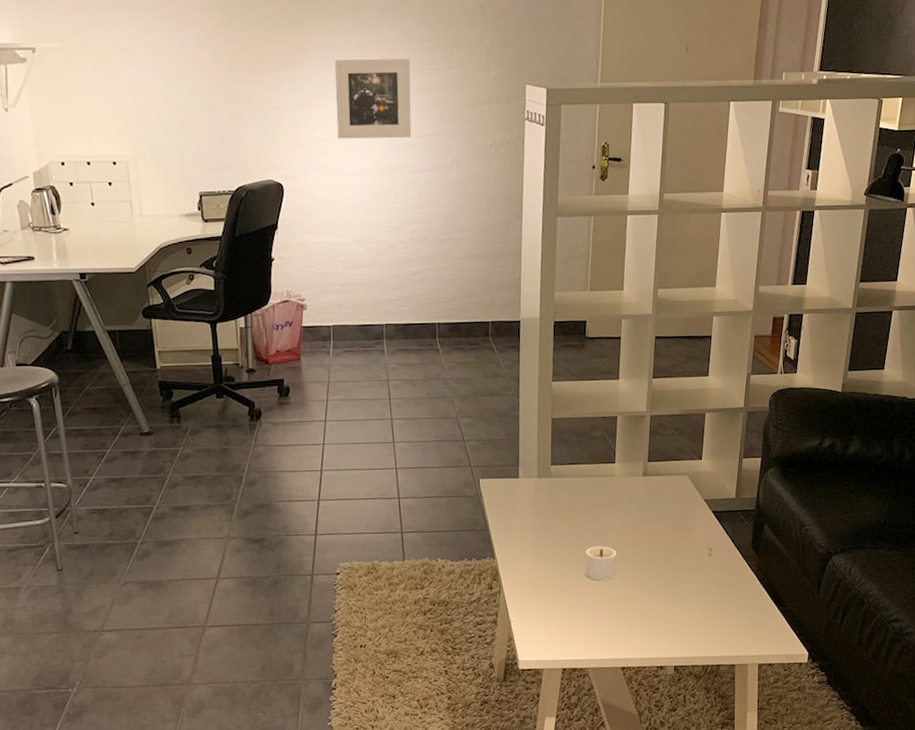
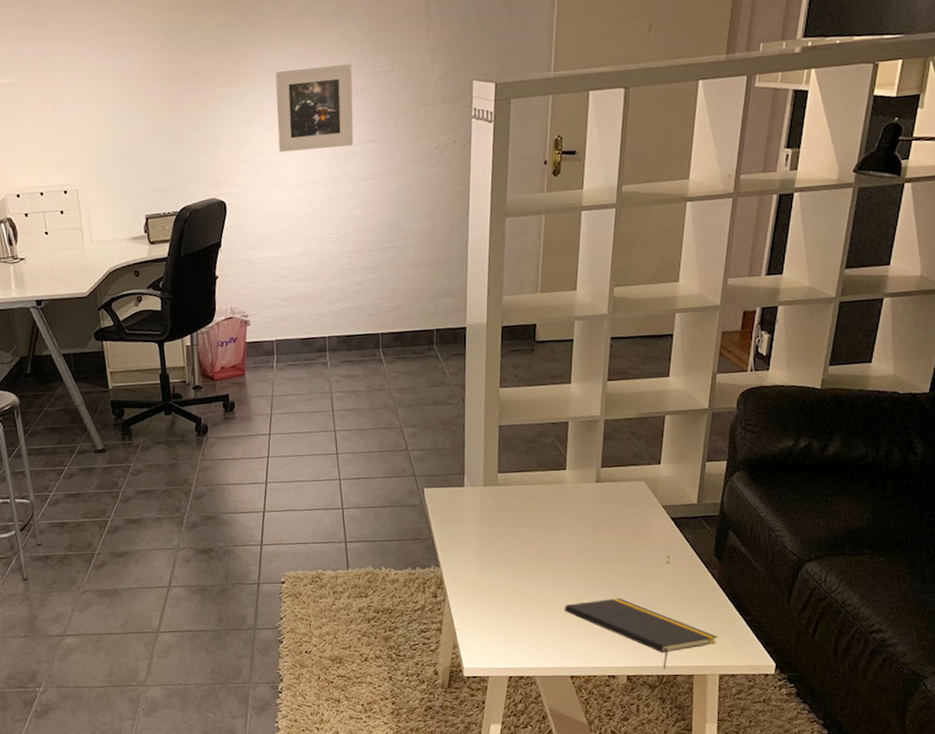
candle: present [585,546,617,581] -> none [533,554,567,589]
notepad: none [615,589,757,659] -> present [565,598,718,669]

